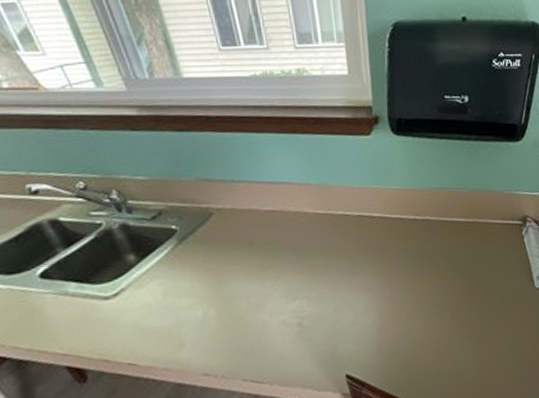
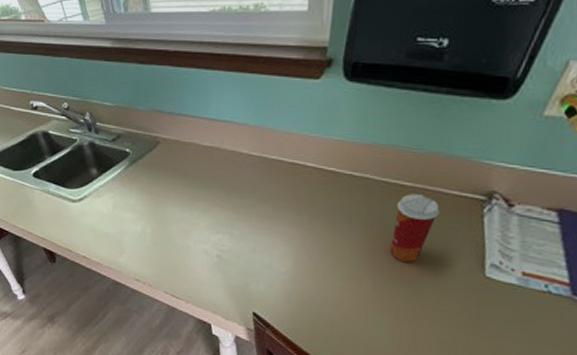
paper cup: none [456,227,491,290] -> present [390,194,440,262]

